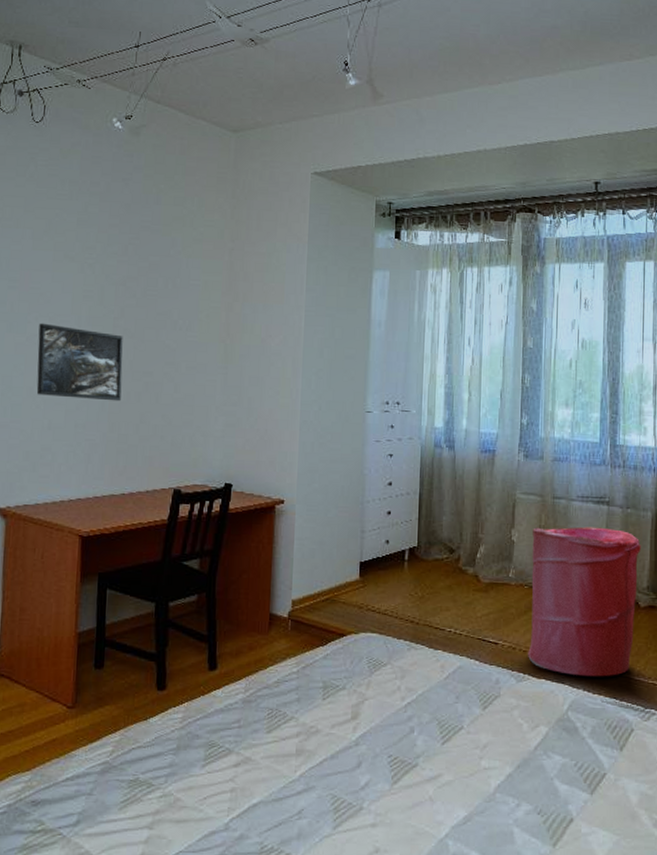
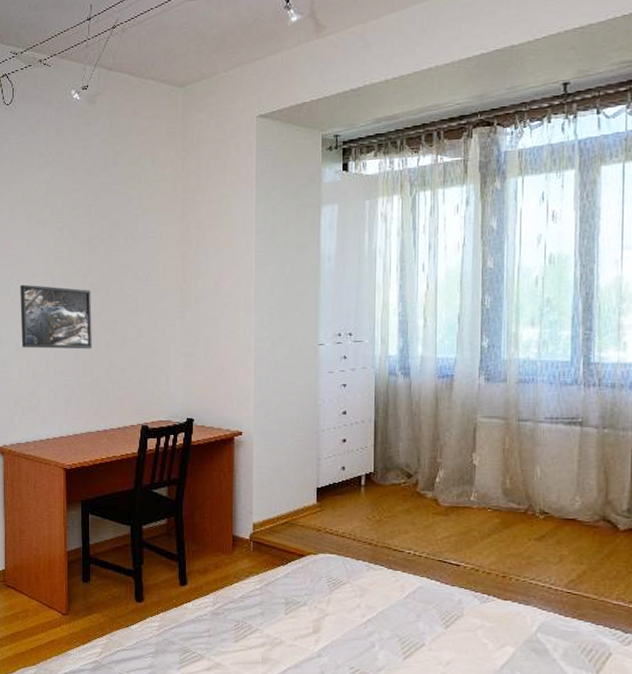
laundry hamper: present [528,527,641,677] -> none [492,449,620,600]

